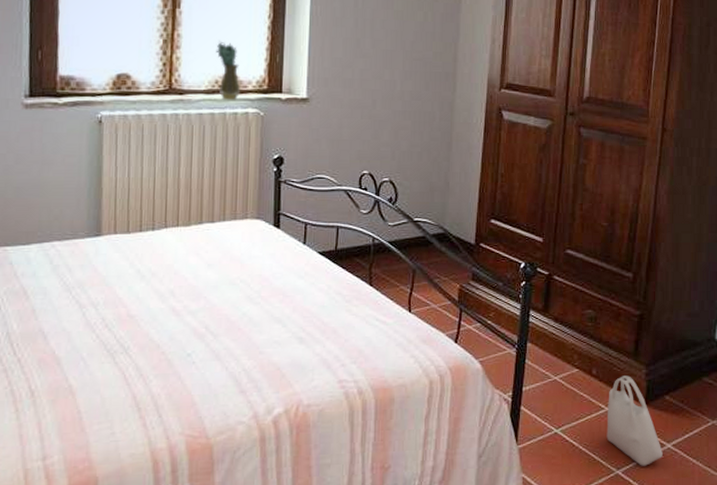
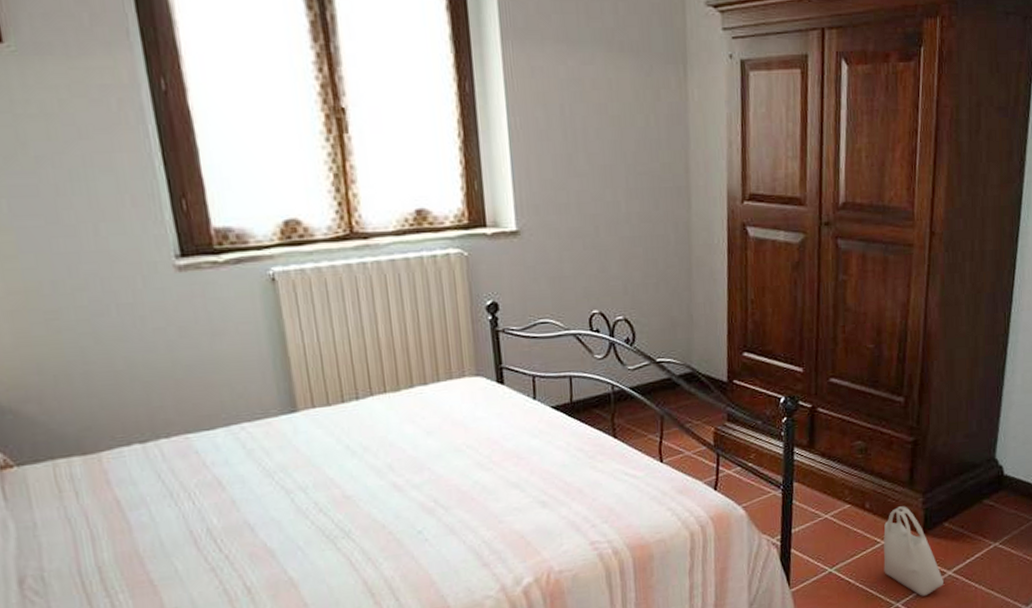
vase: present [216,41,241,101] -> none [400,170,437,242]

